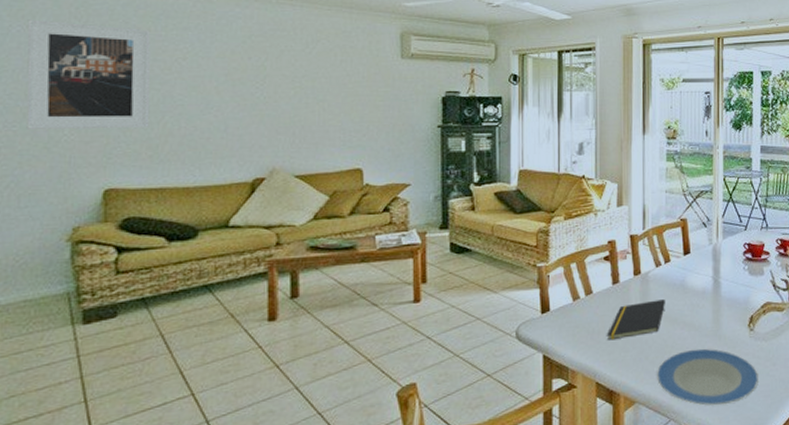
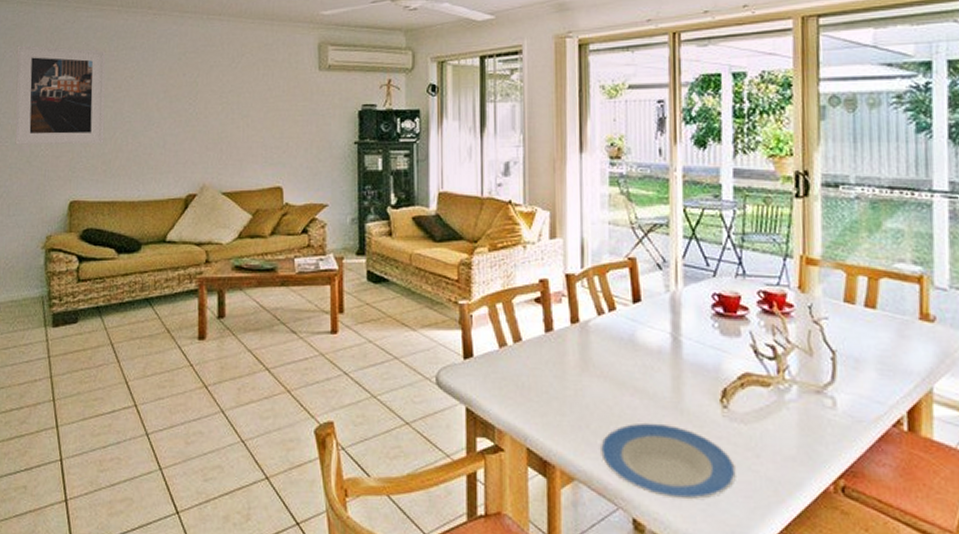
notepad: present [607,299,665,341] -> none [540,356,610,400]

